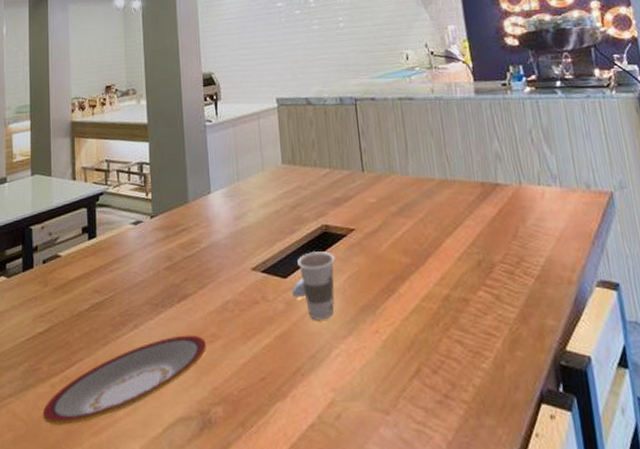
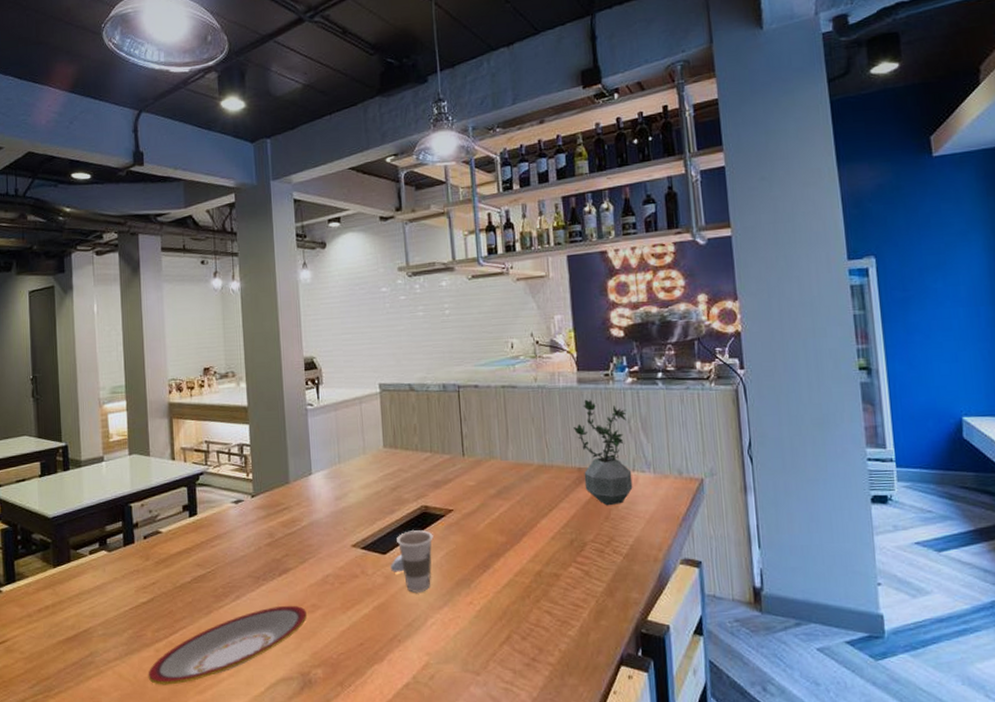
potted plant: none [474,110,540,223] -> present [574,399,633,506]

